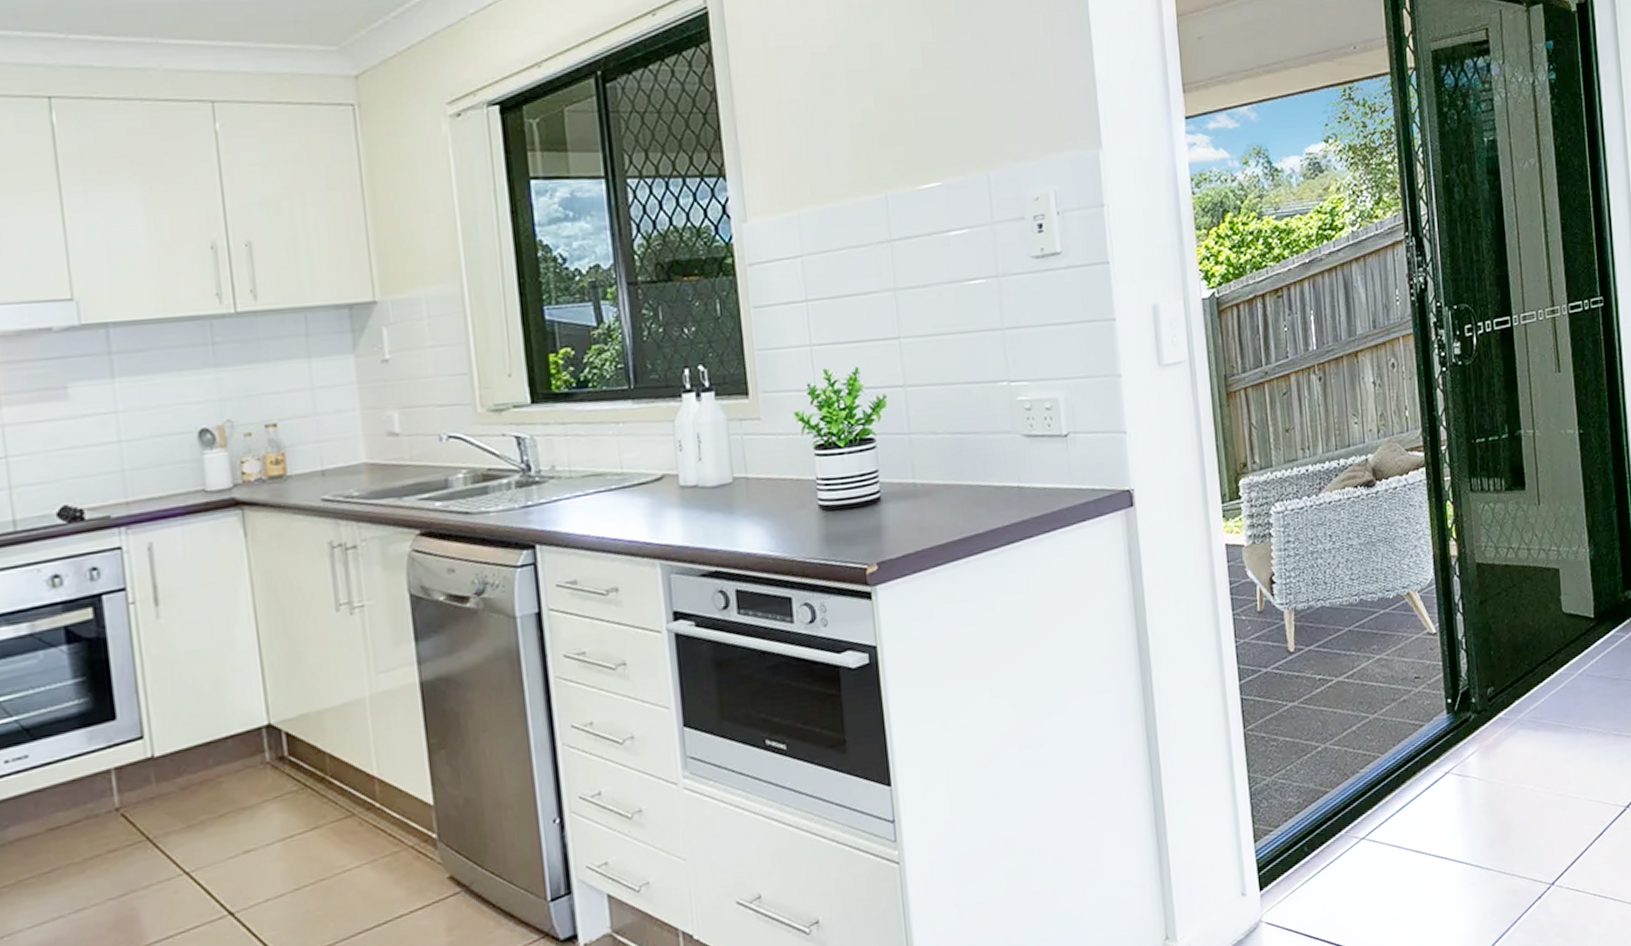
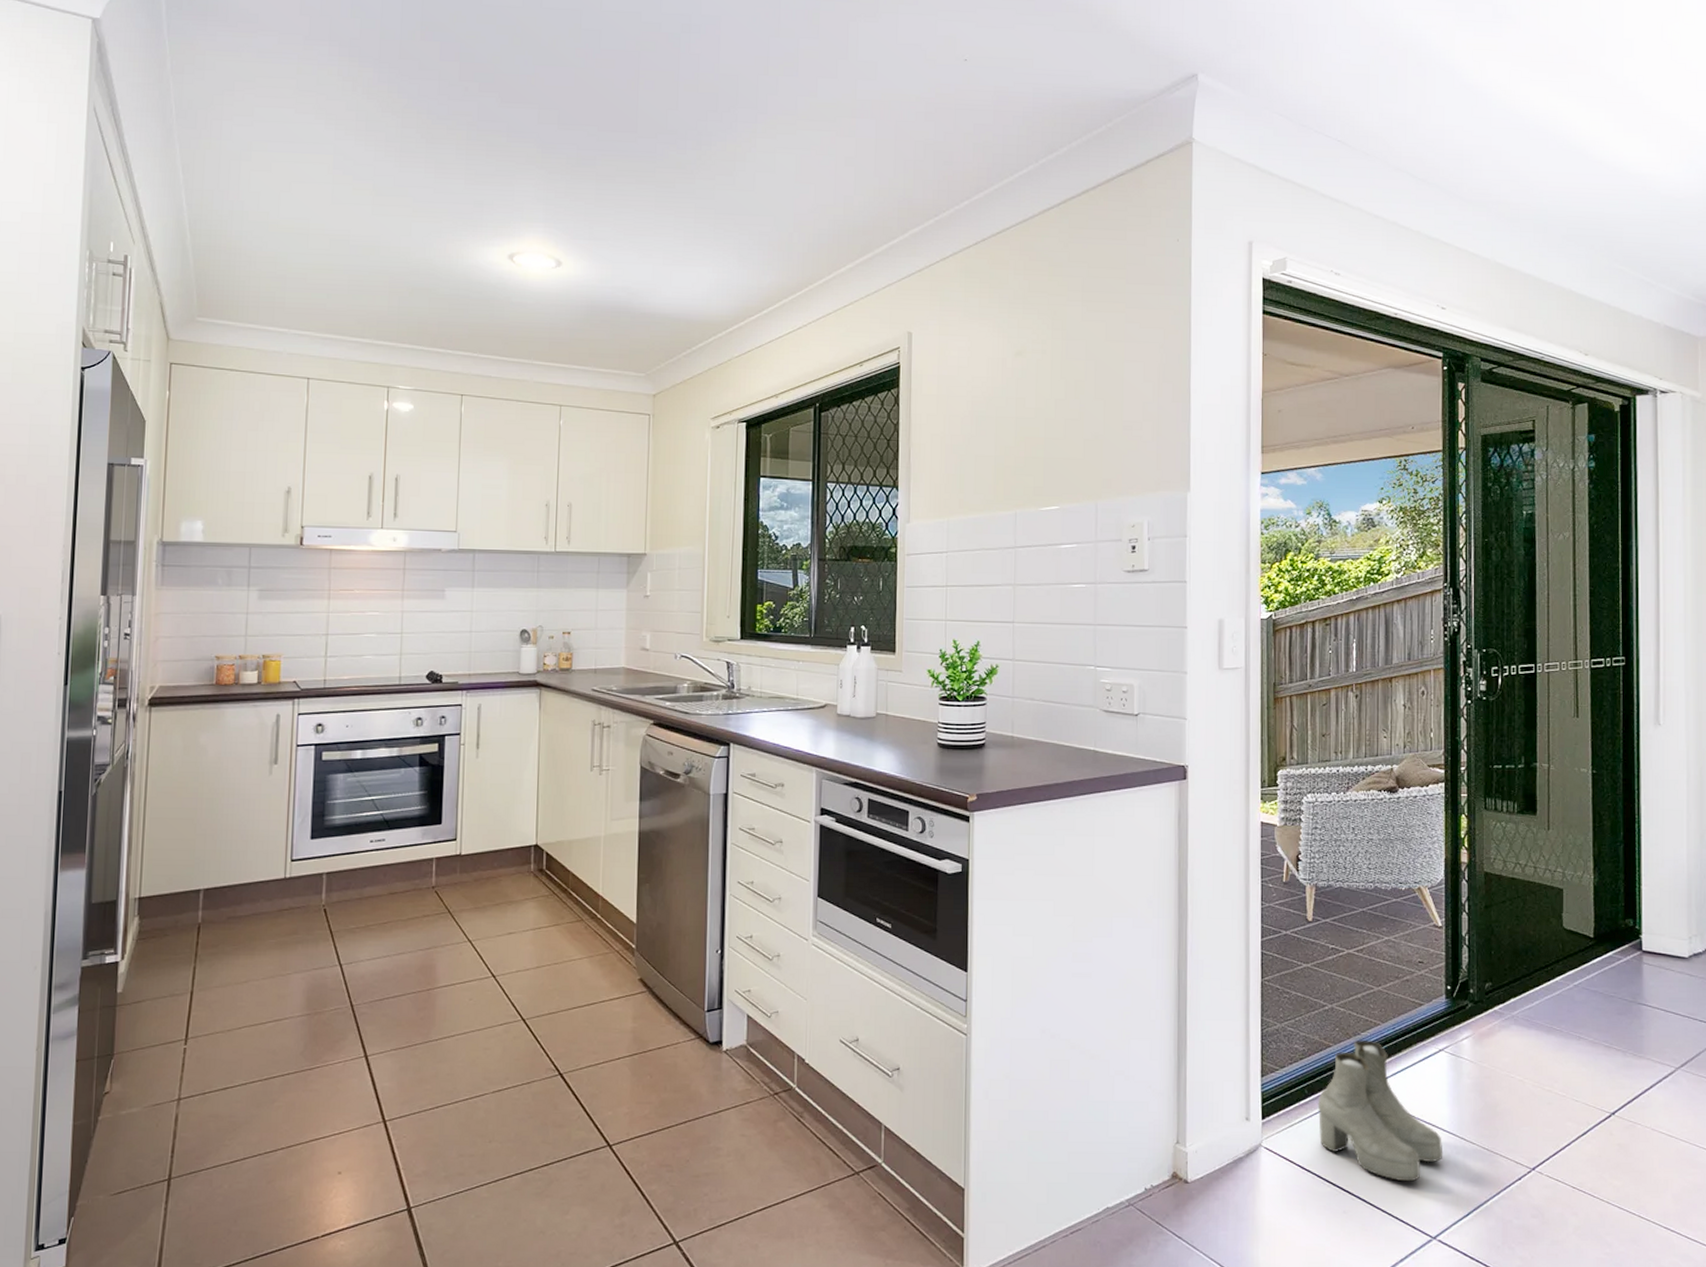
boots: none [1319,776,1459,929] -> present [1317,1040,1443,1182]

